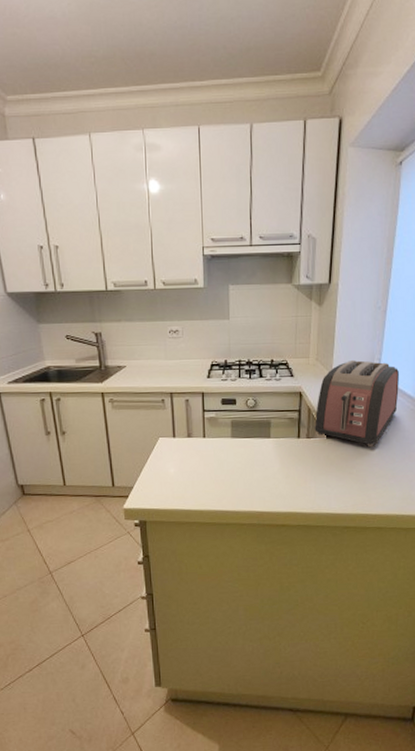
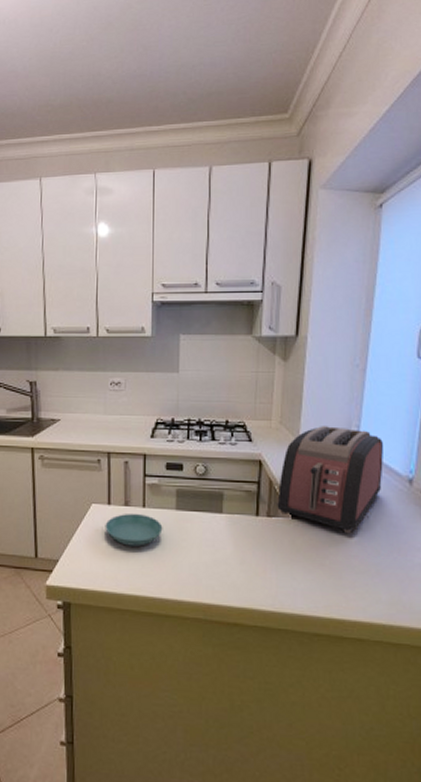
saucer: none [171,444,221,471] -> present [105,514,163,546]

